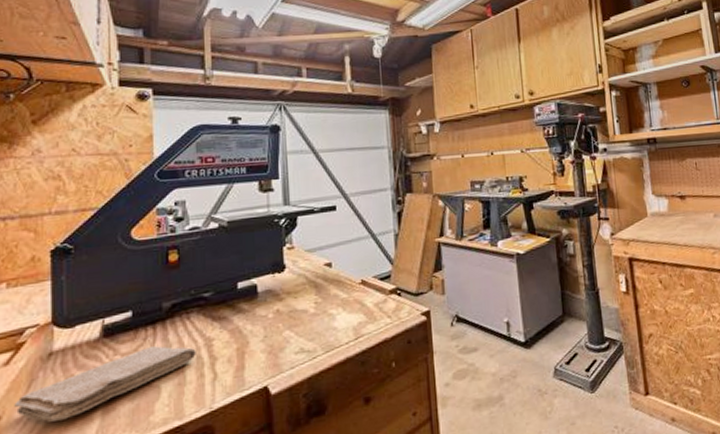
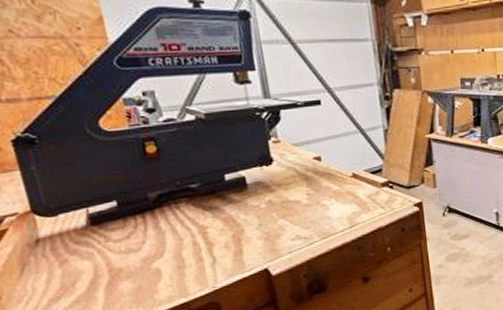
washcloth: present [14,346,196,422] -> none [10,233,192,301]

